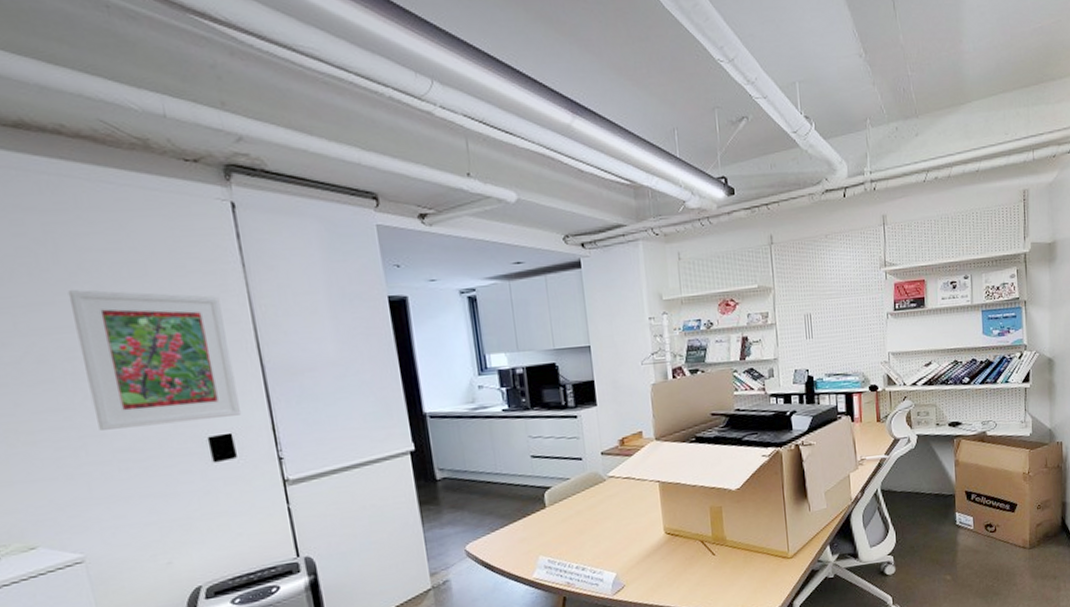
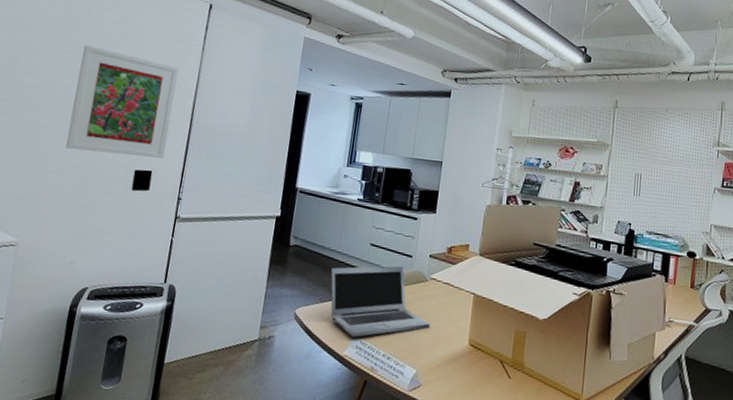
laptop: none [494,471,620,558] -> present [330,265,431,337]

